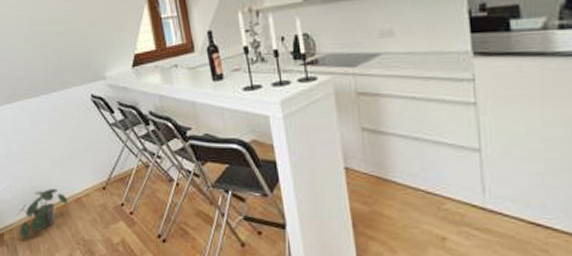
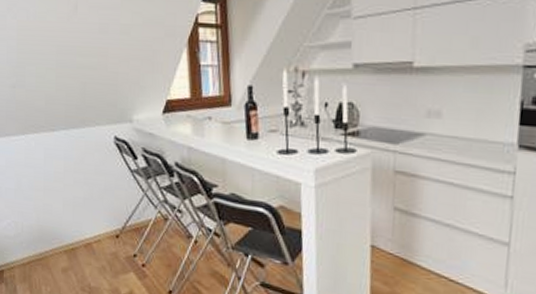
potted plant: present [17,189,68,239] -> none [20,230,77,279]

